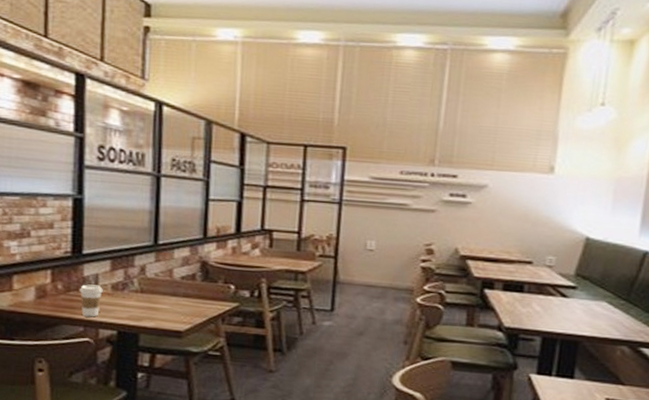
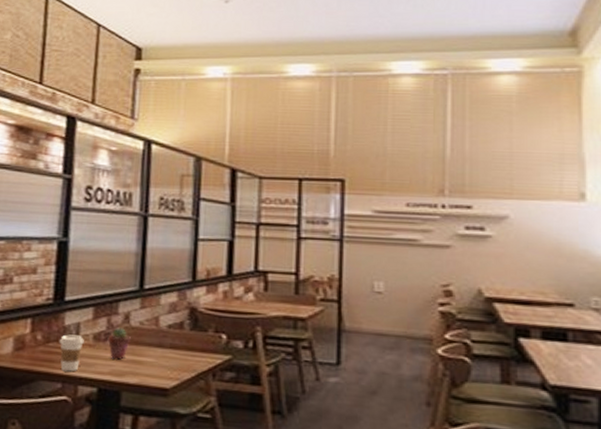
potted succulent: none [126,278,147,307] -> present [108,327,131,360]

